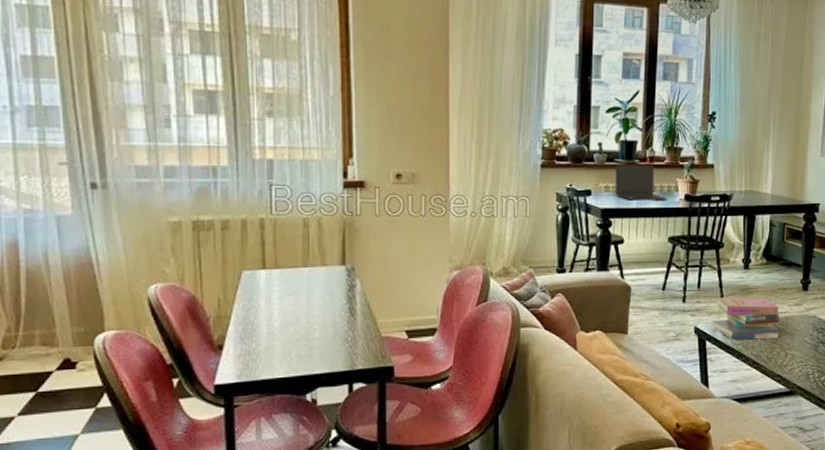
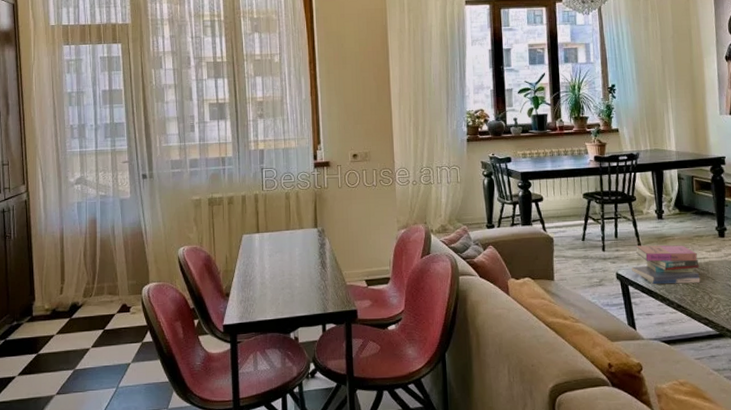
laptop: present [615,165,667,201] -> none [529,134,579,164]

